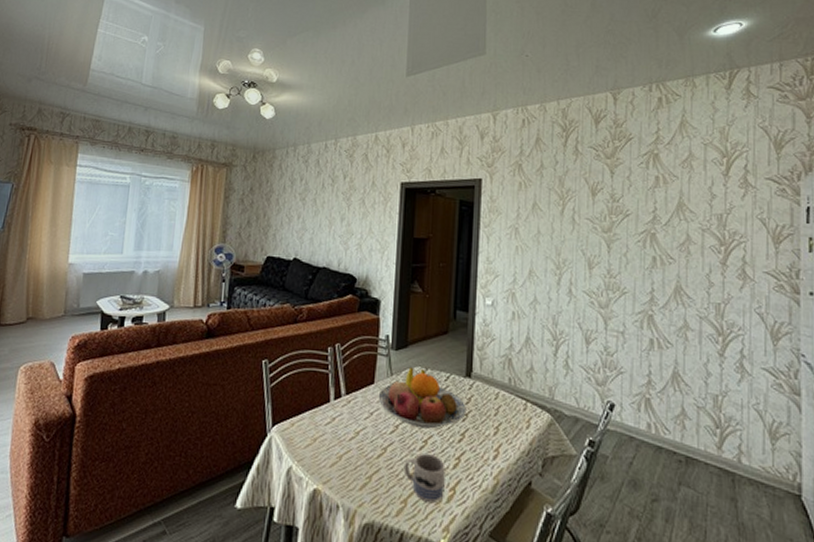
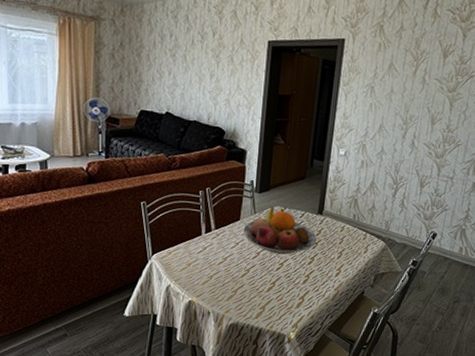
mug: present [403,453,445,503] -> none [263,272,297,308]

